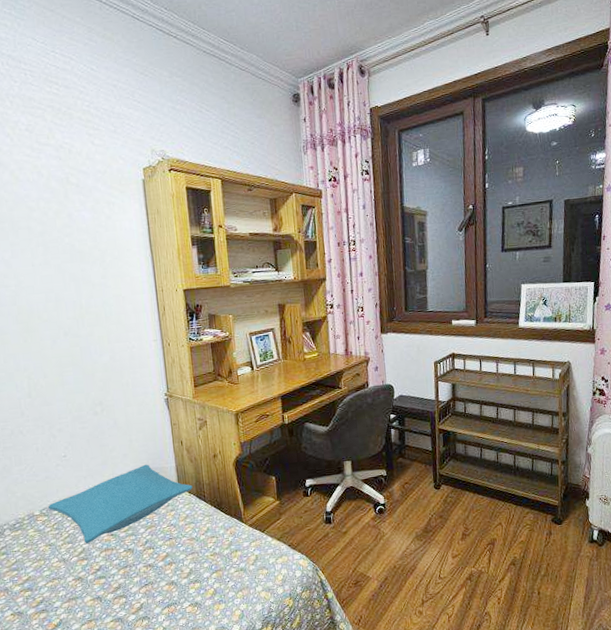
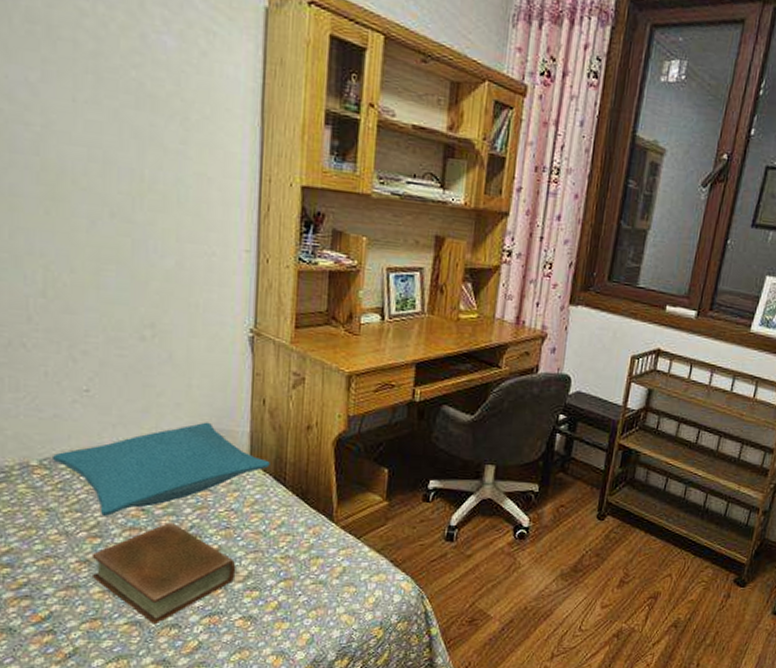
book: none [82,540,182,619] -> present [91,521,236,625]

